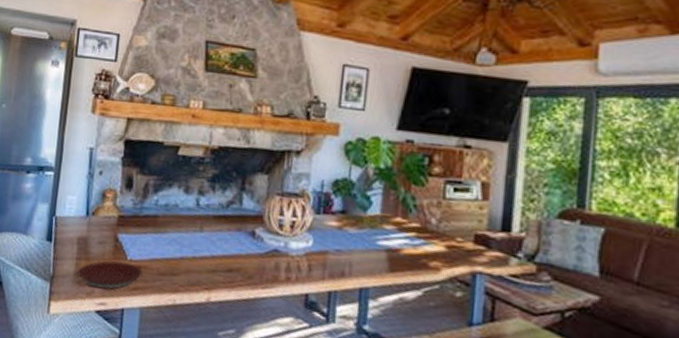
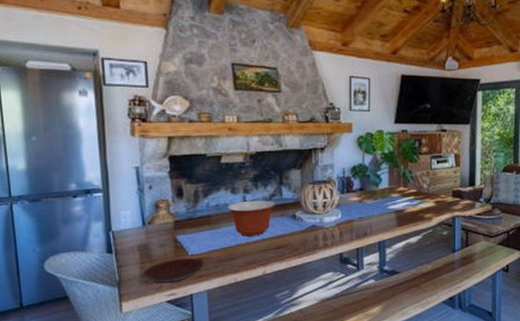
mixing bowl: none [177,204,233,251] -> present [227,200,275,237]

